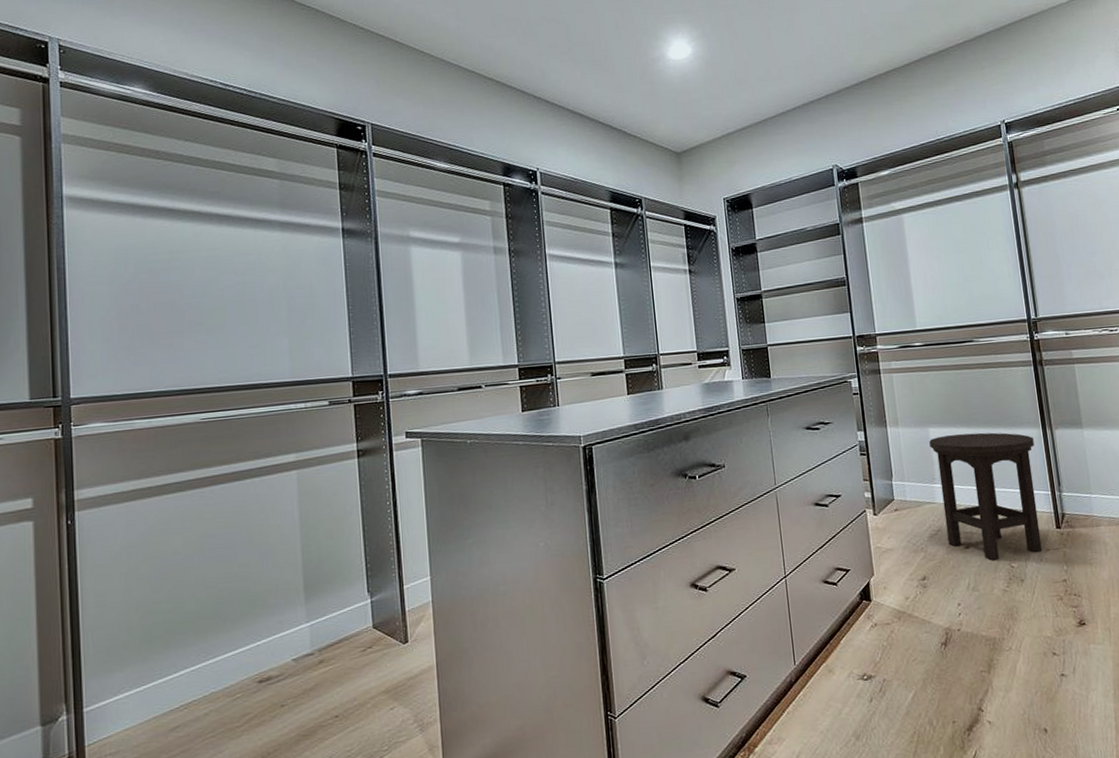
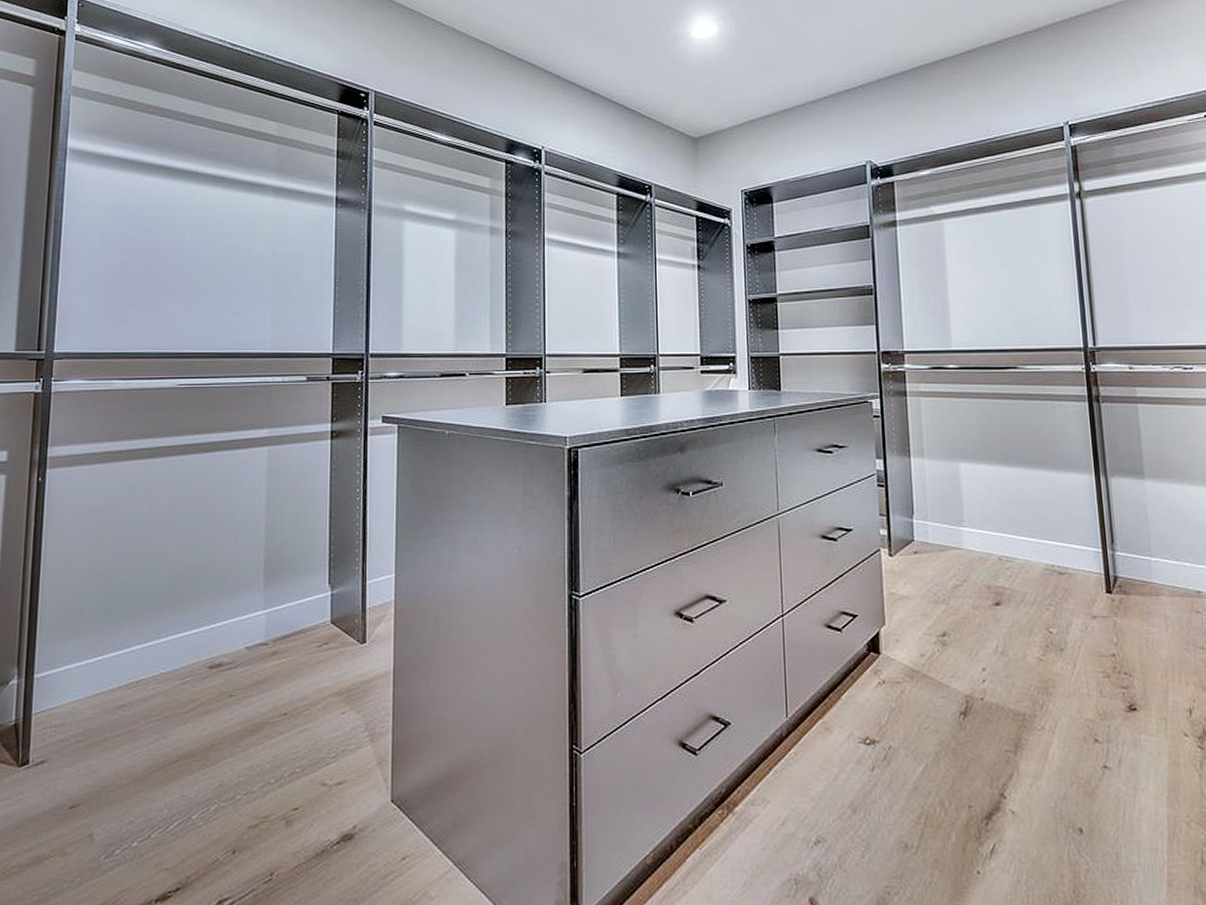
stool: present [929,432,1042,560] -> none [959,473,1088,621]

